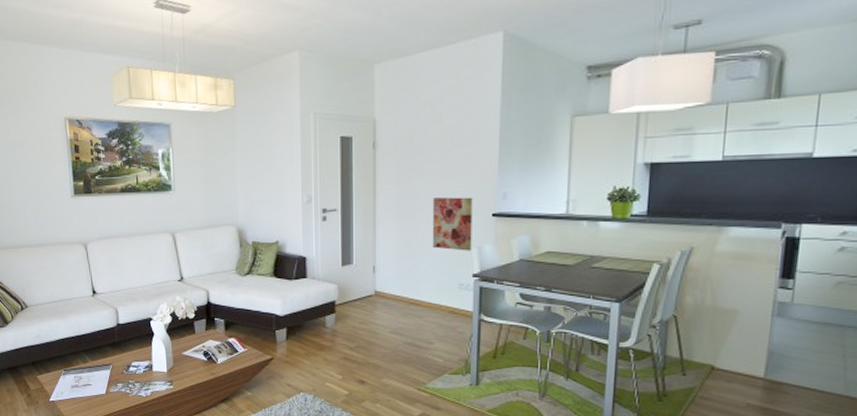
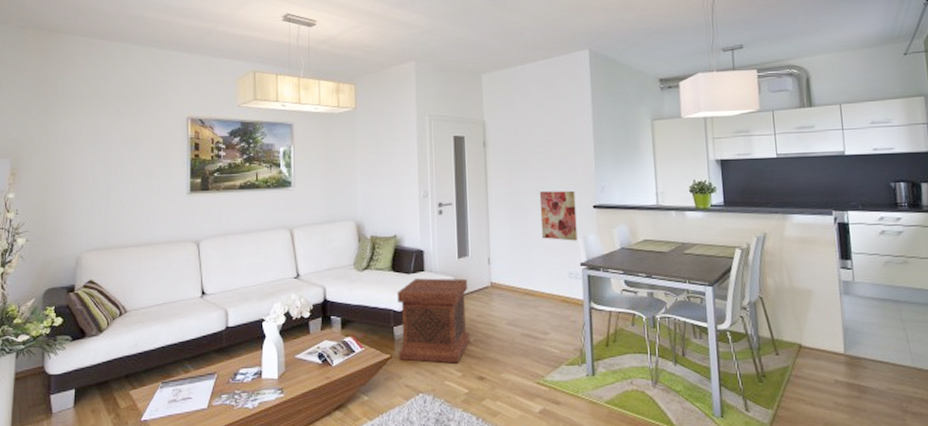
side table: none [278,285,352,367] -> present [397,278,470,364]

